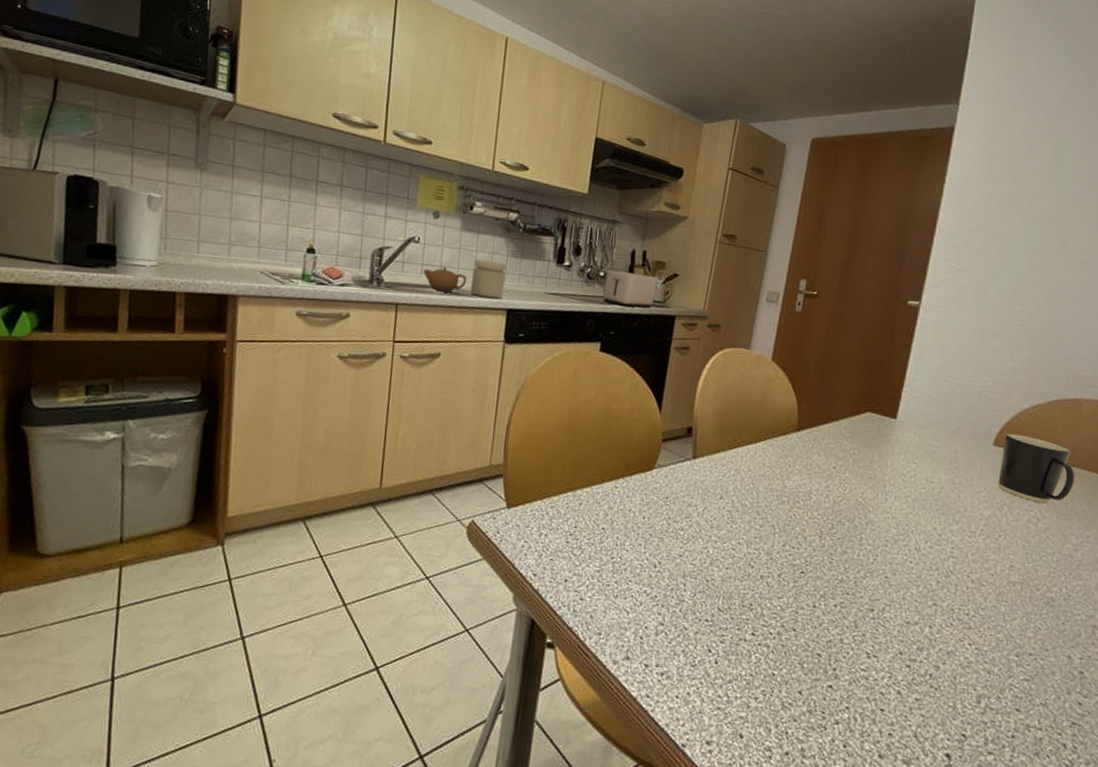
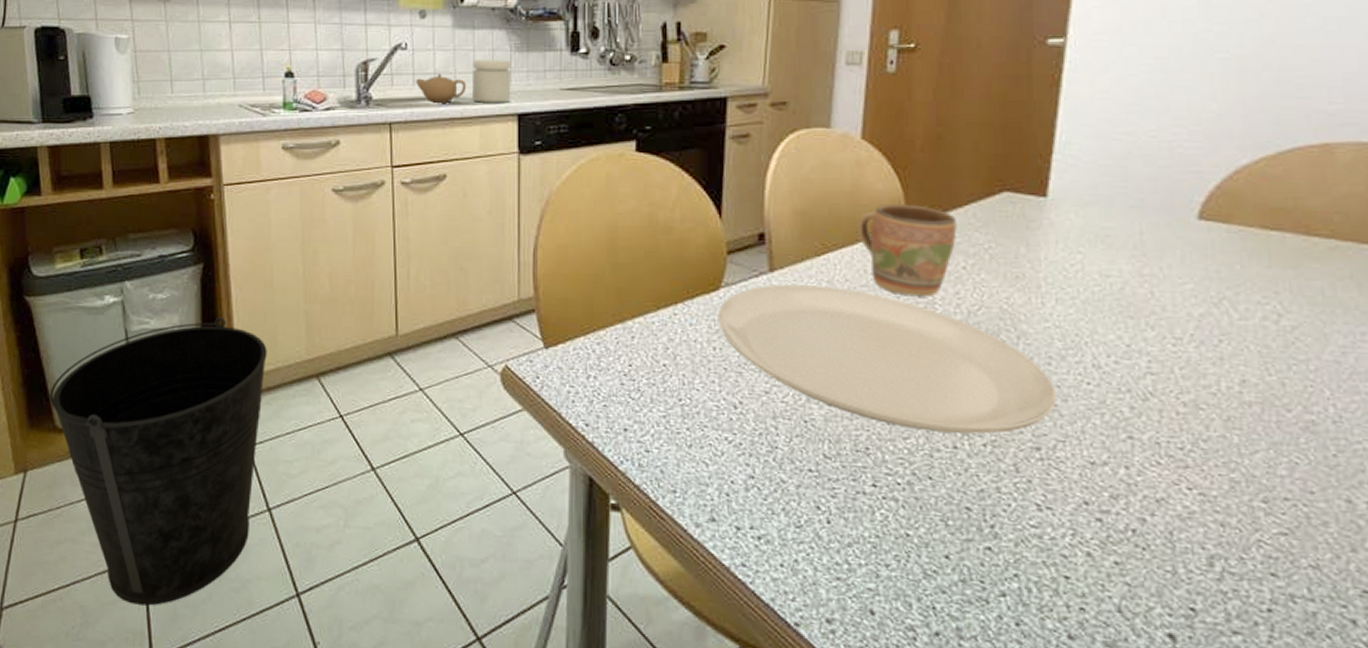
bucket: none [34,459,260,725] -> present [49,317,267,606]
toaster: present [602,270,658,308] -> none [631,51,699,94]
plate: none [649,469,889,597] -> present [717,284,1057,434]
mug: none [761,413,833,488] -> present [857,204,957,297]
mug: present [998,433,1075,504] -> none [1210,201,1334,293]

